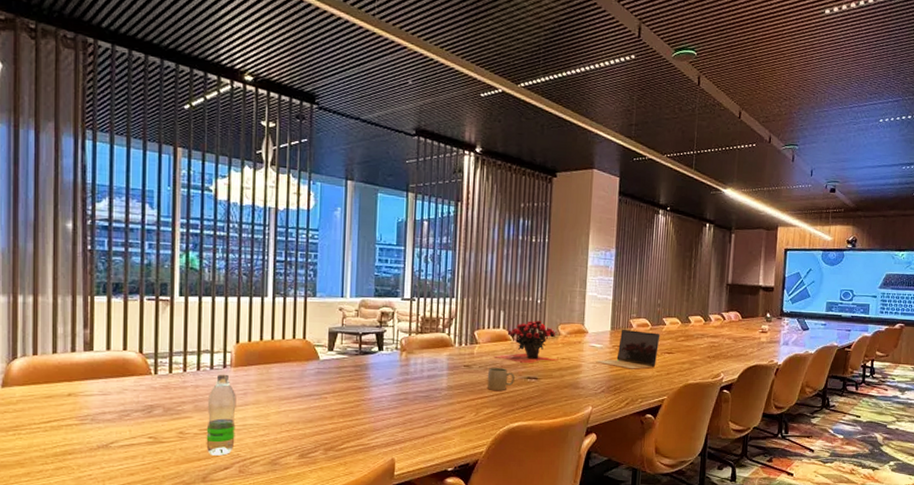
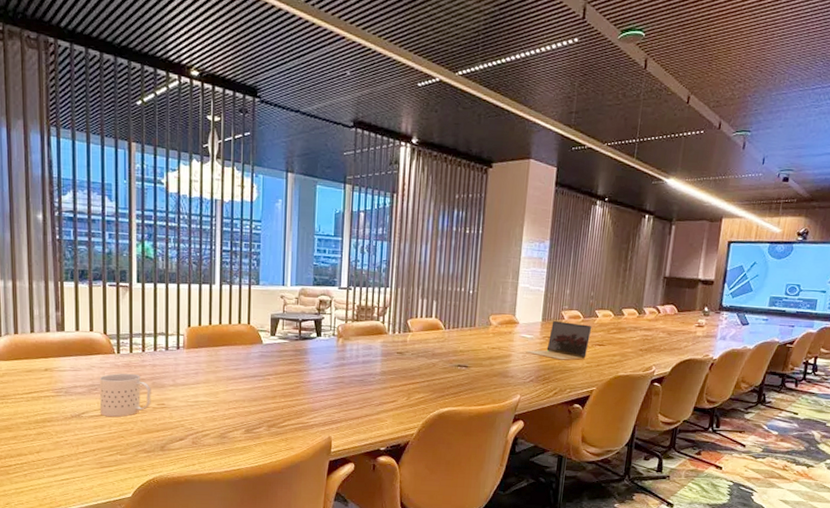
mug: none [131,396,193,447] -> present [99,373,151,418]
bottle: present [206,374,236,456] -> none [163,354,189,428]
mug: present [487,367,515,392] -> none [418,354,445,378]
flower arrangement: present [493,320,559,364] -> none [425,310,489,352]

